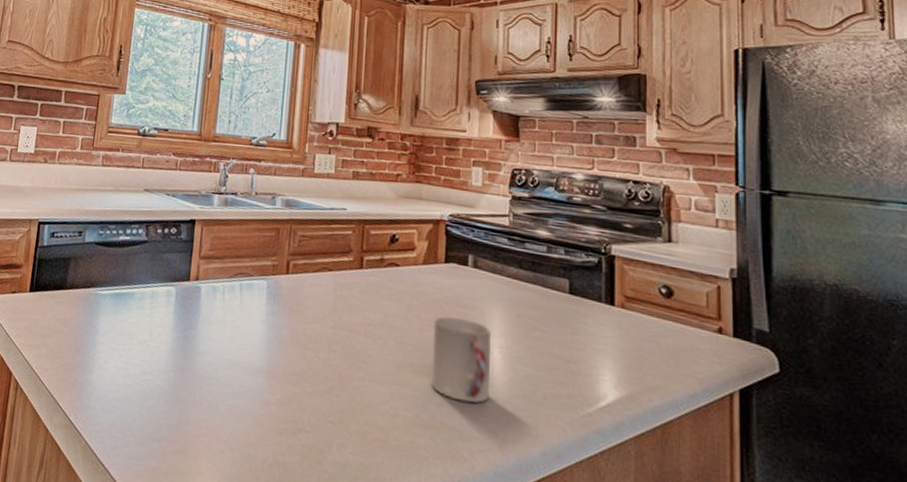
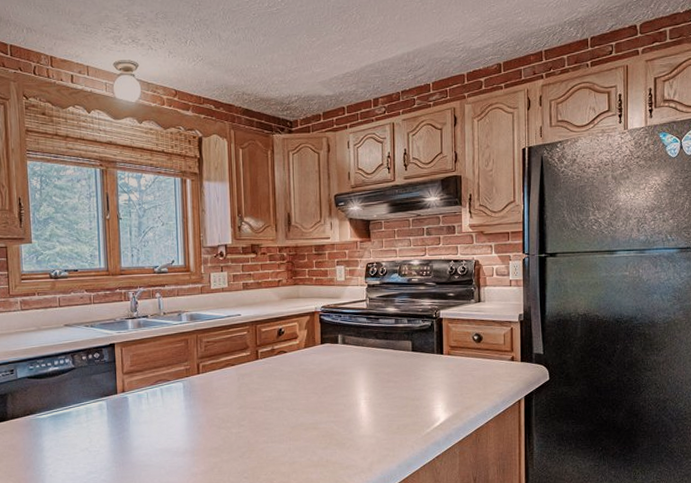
cup: present [431,315,491,403] -> none [316,383,359,443]

